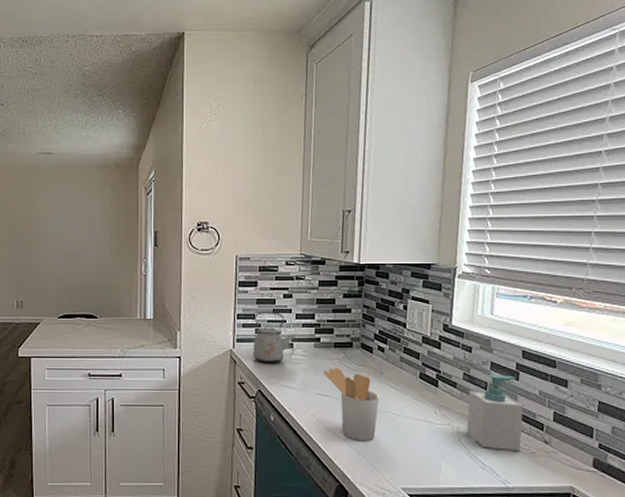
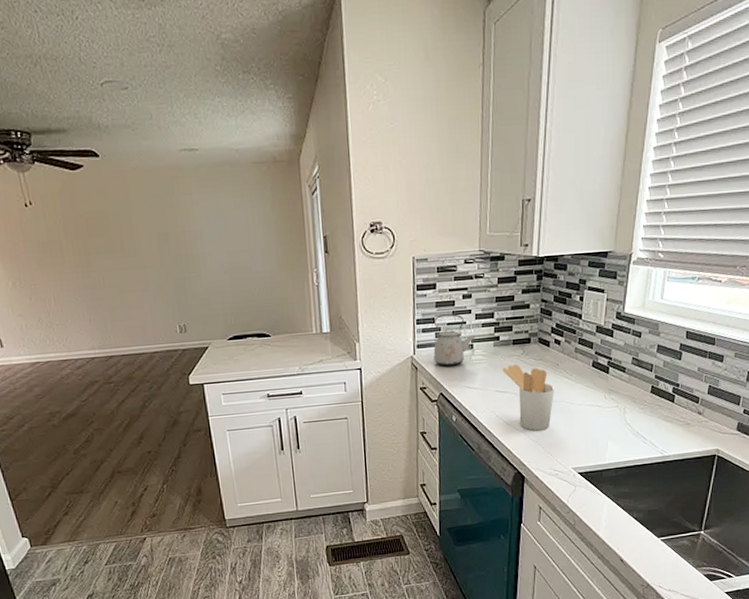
soap bottle: present [466,375,524,452] -> none [632,356,683,425]

